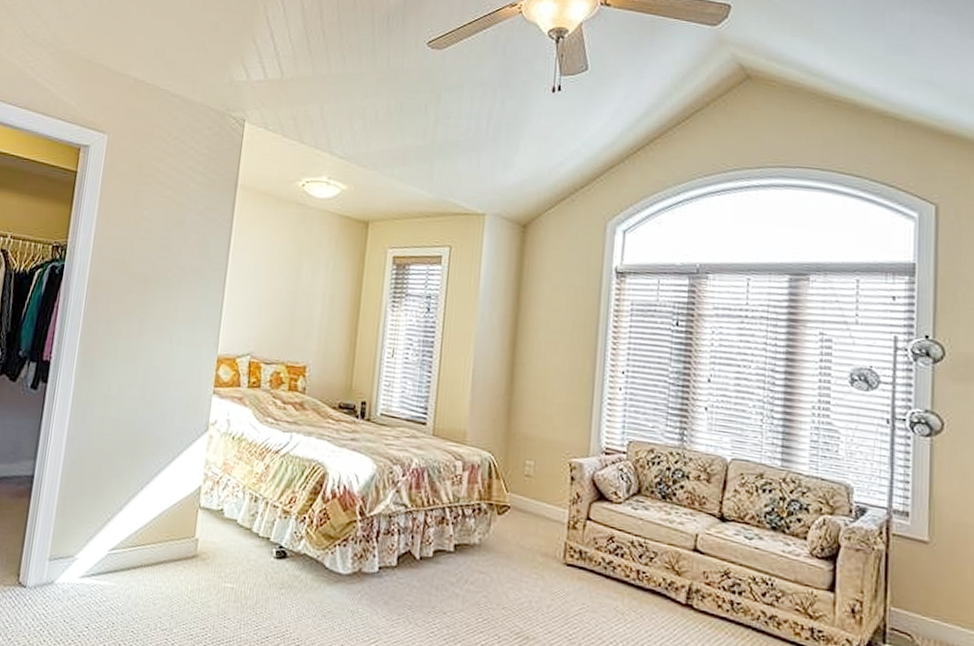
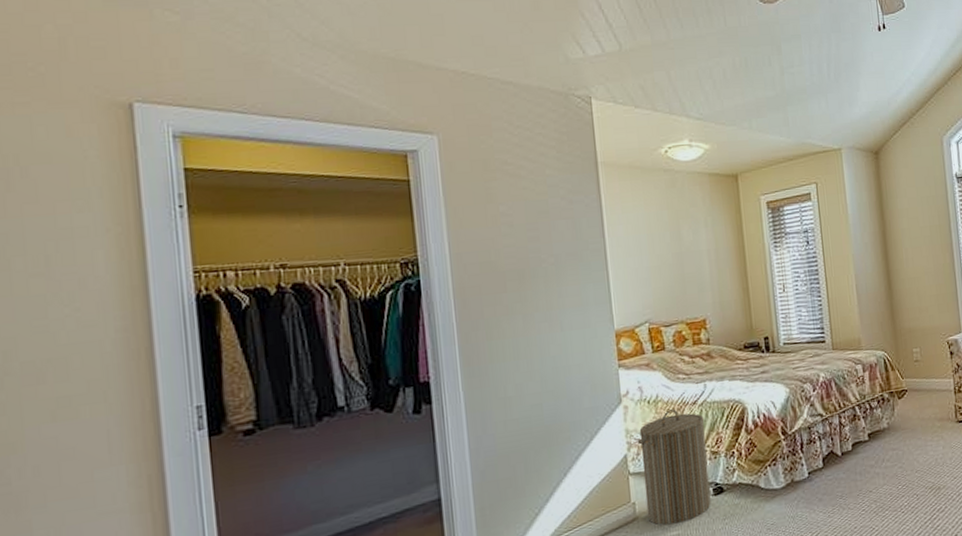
laundry hamper: none [207,452,284,577] -> present [637,409,711,525]

